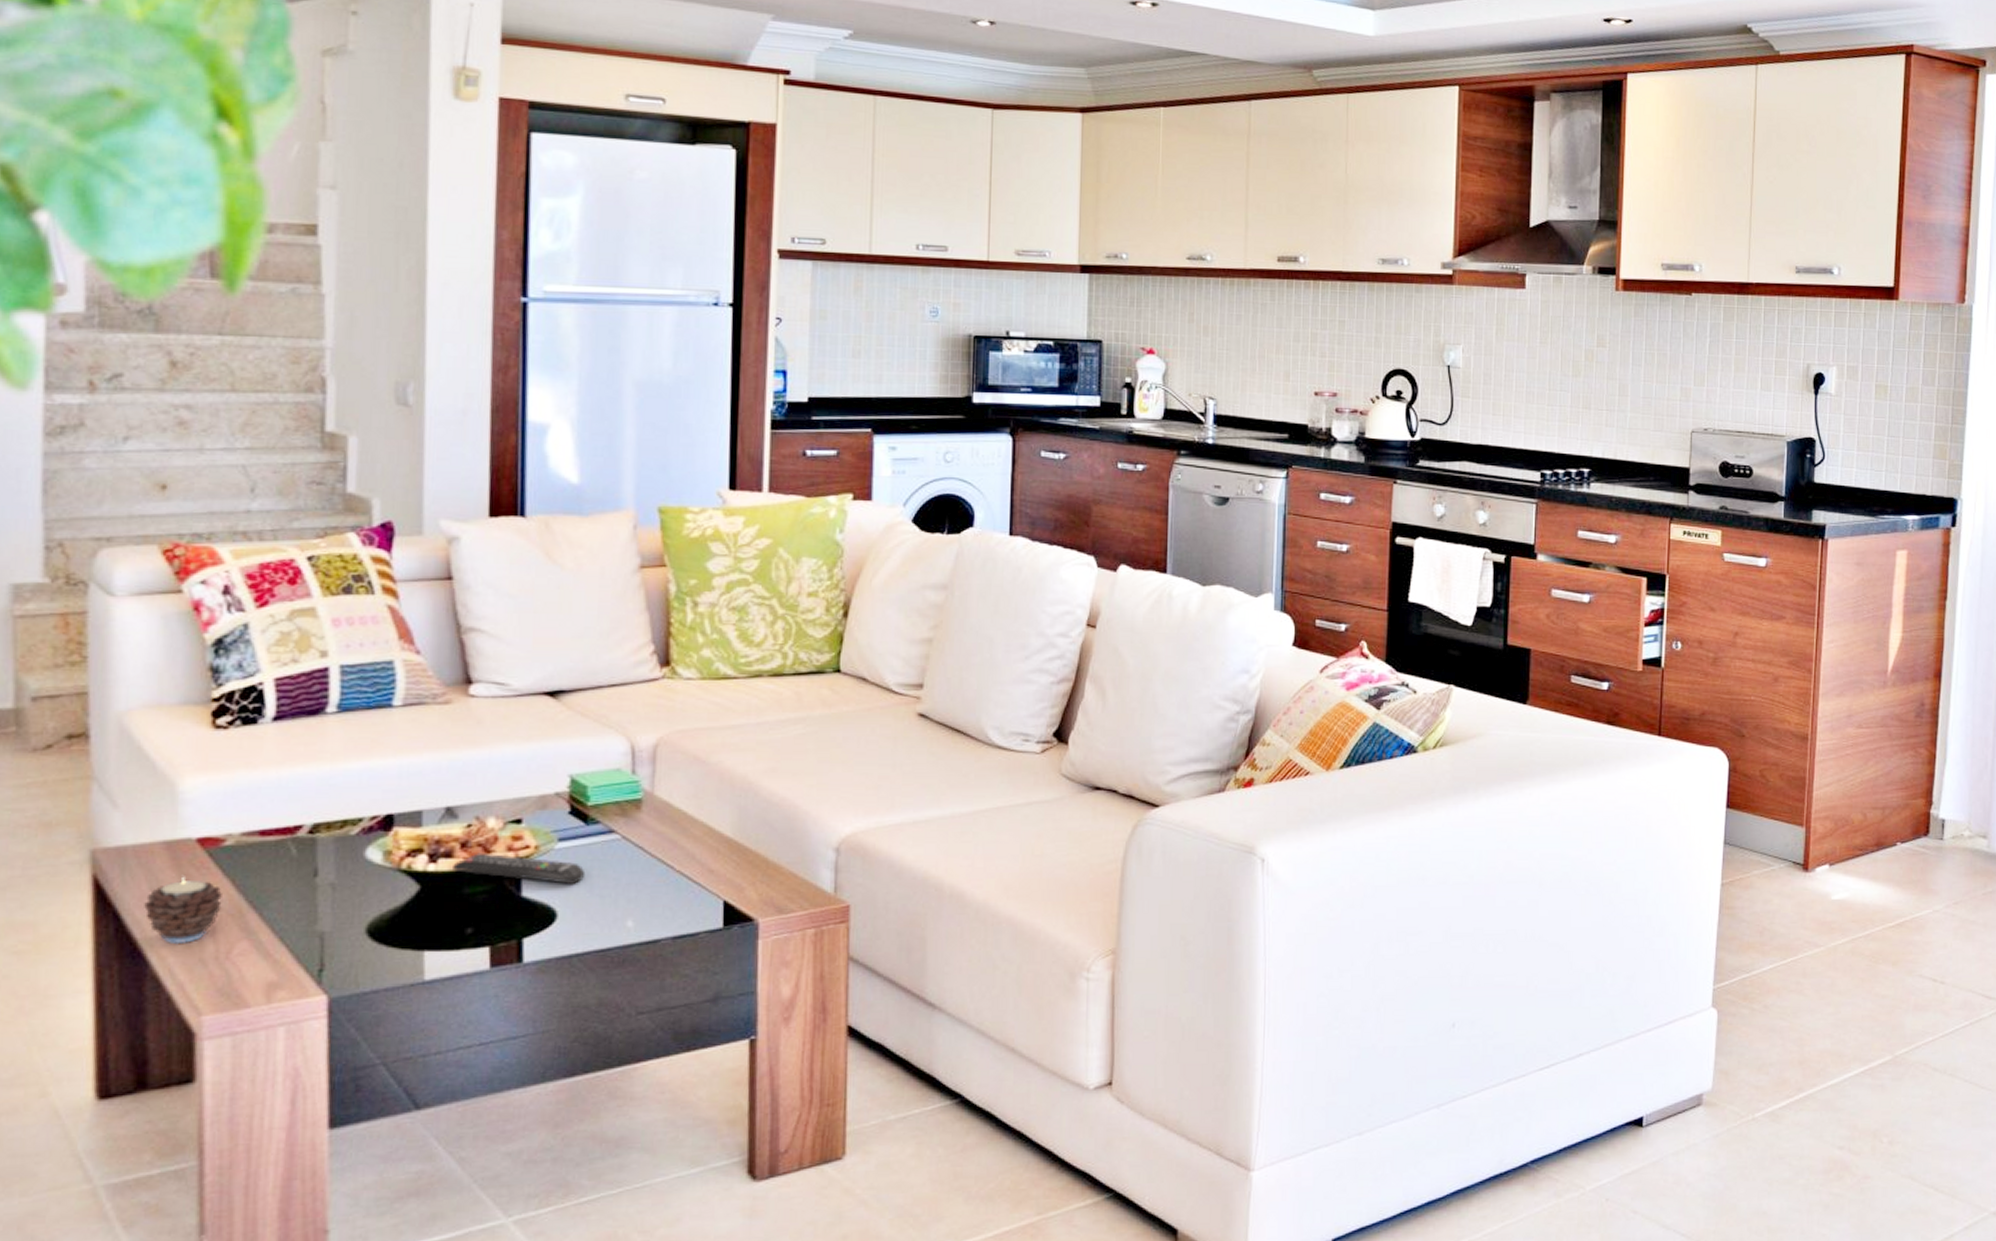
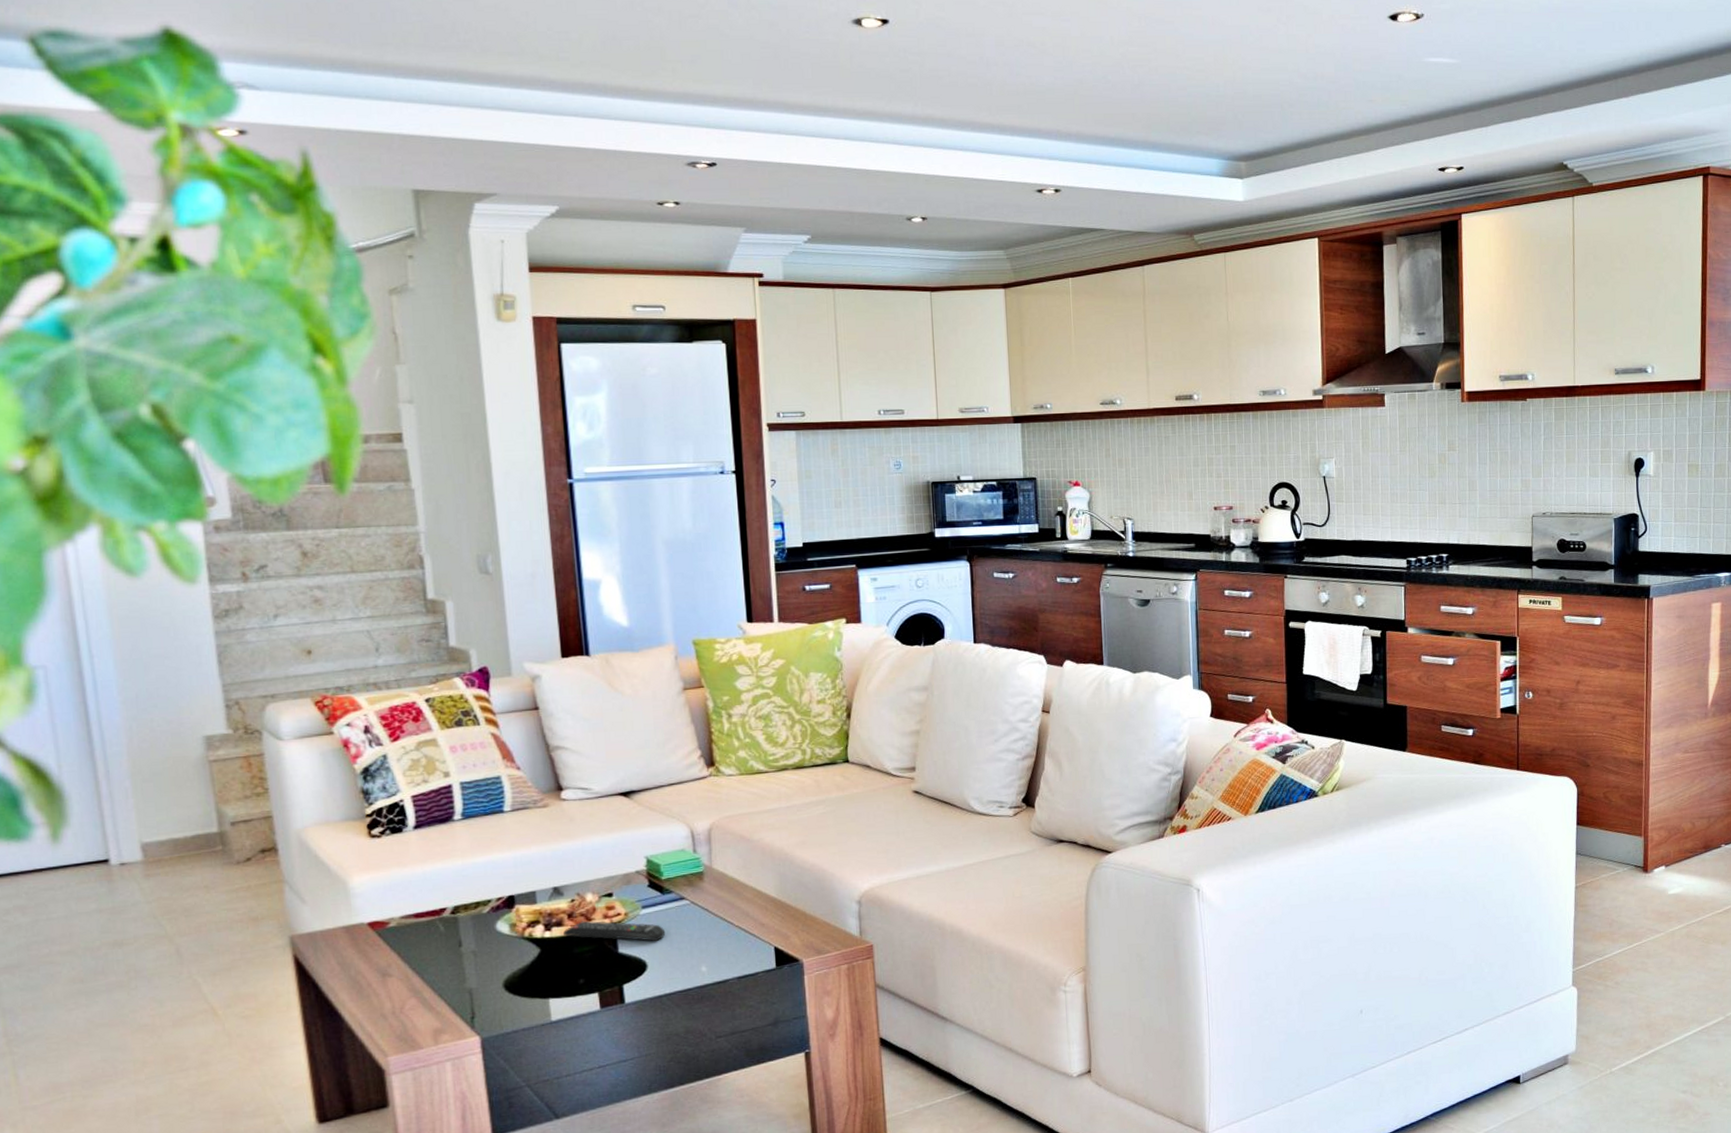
candle: present [144,876,222,945] -> none [334,952,393,1004]

